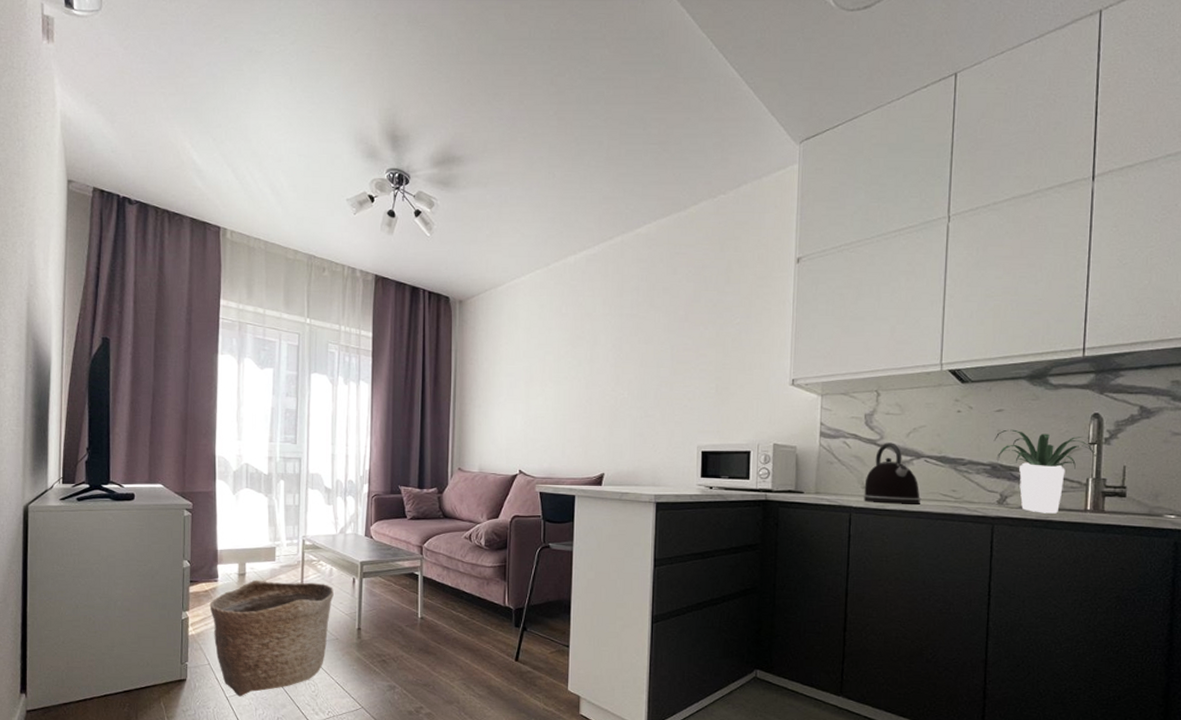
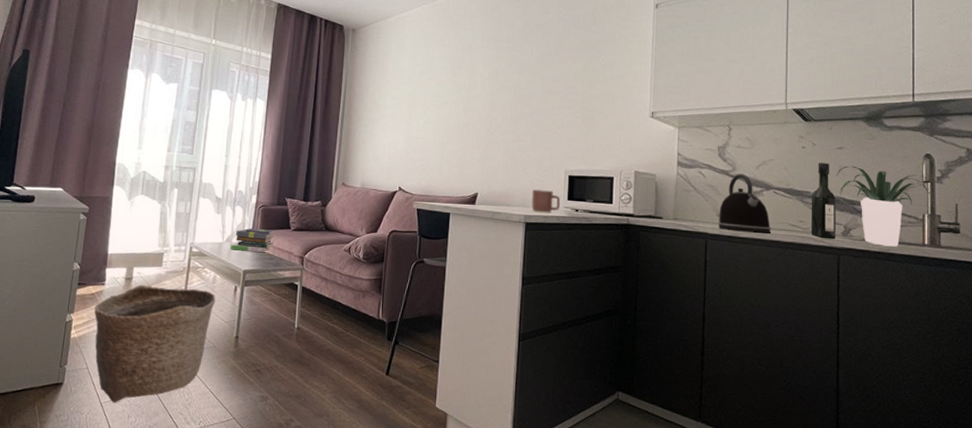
books: none [344,518,390,544] -> present [230,227,275,253]
mug: none [662,467,693,493] -> present [531,189,560,214]
bottle: none [963,427,992,509] -> present [810,163,836,240]

